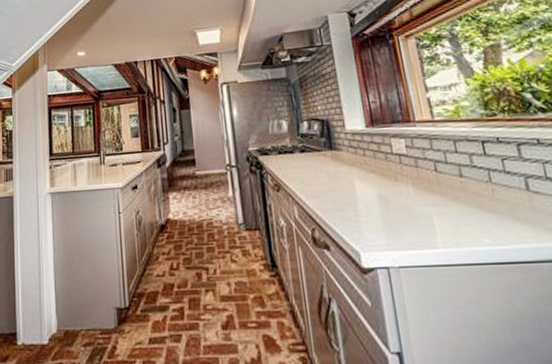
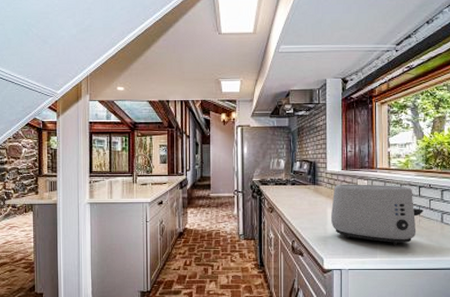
toaster: none [359,142,496,228] -> present [330,184,424,245]

